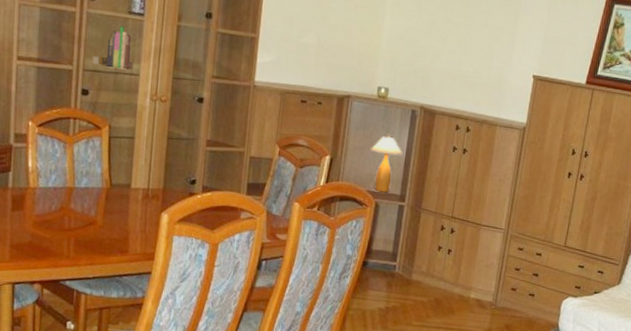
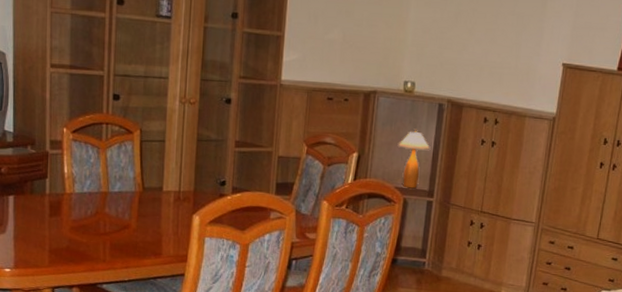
books: present [92,27,134,70] -> none [123,30,163,73]

